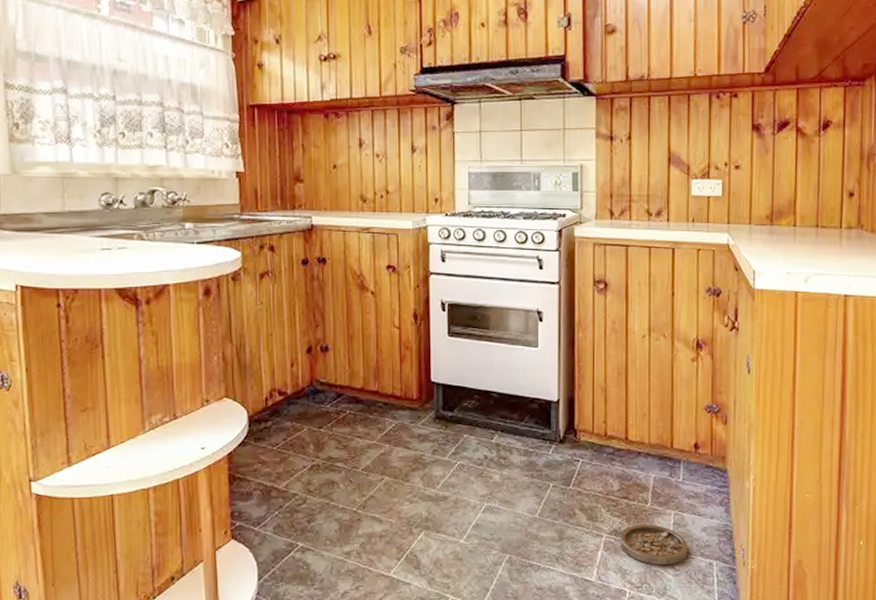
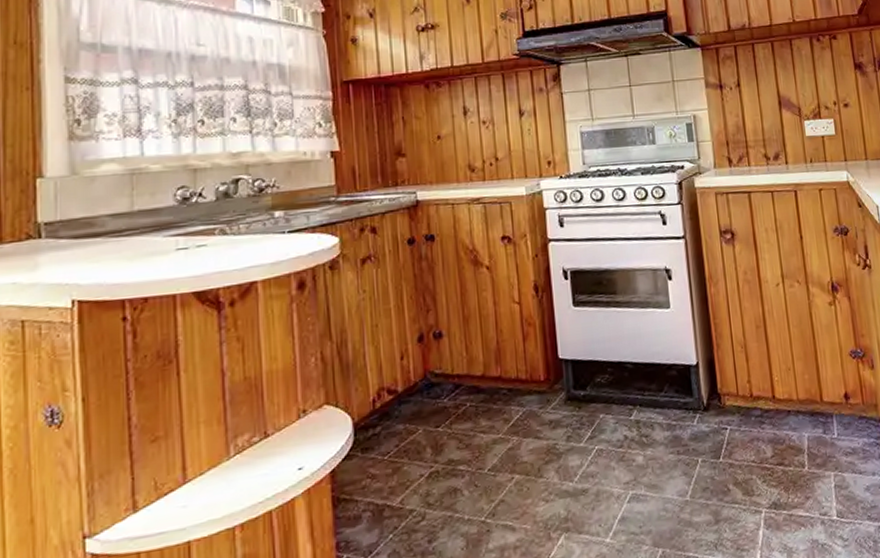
pet bowl: present [620,524,688,566] -> none [780,490,854,538]

